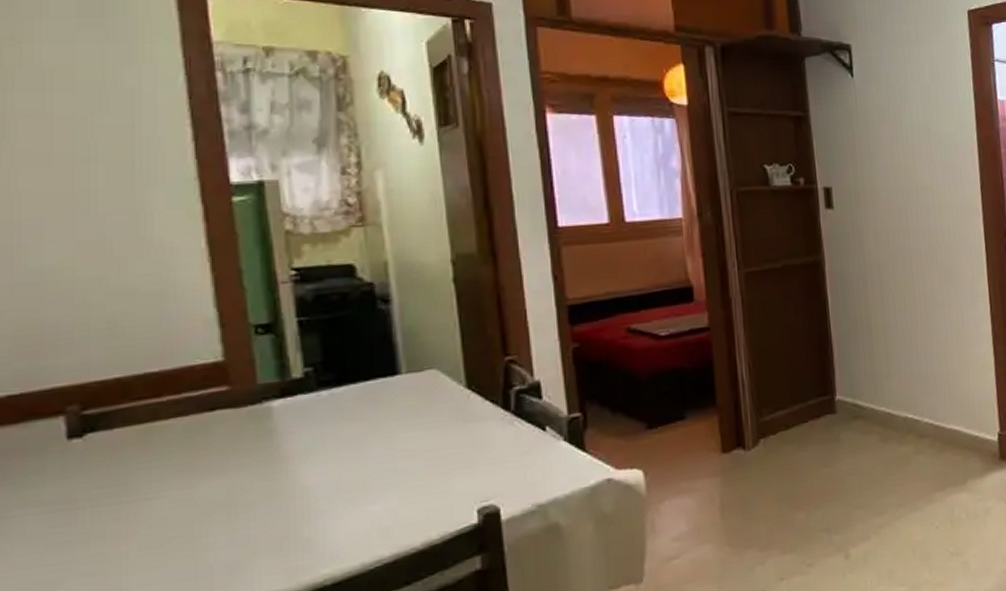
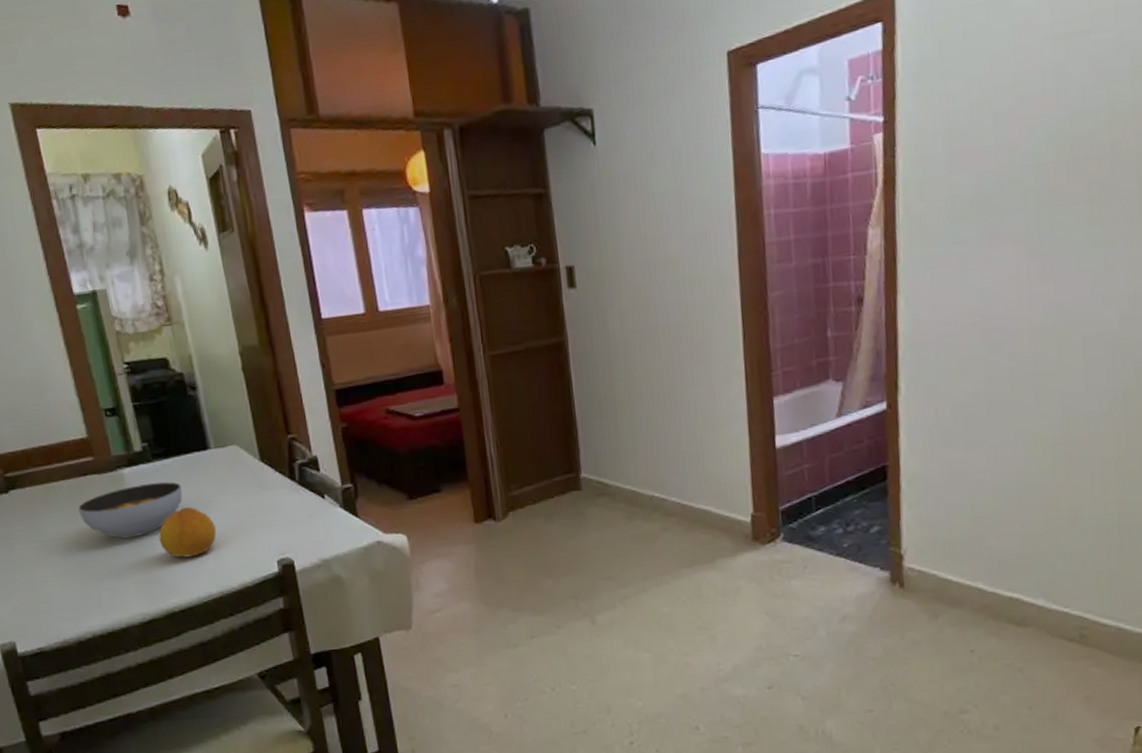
soup bowl: none [193,415,356,493] -> present [77,481,183,539]
fruit: none [314,446,397,513] -> present [158,506,217,558]

